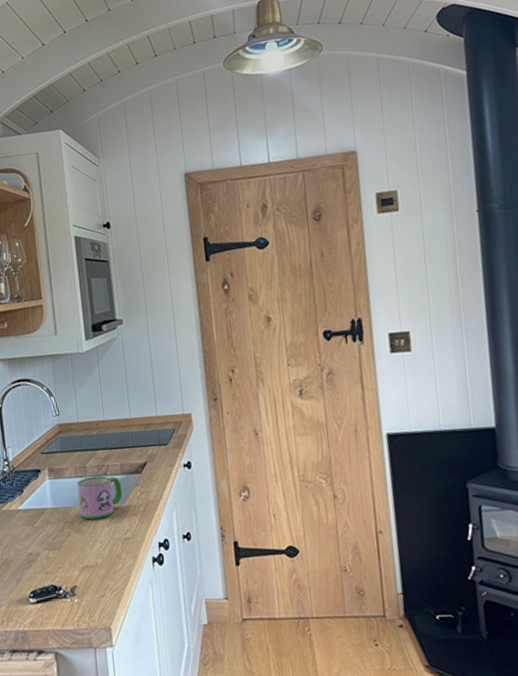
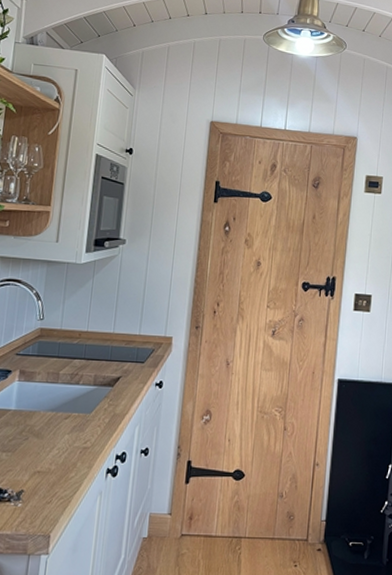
mug: present [77,476,123,520] -> none [43,383,92,426]

